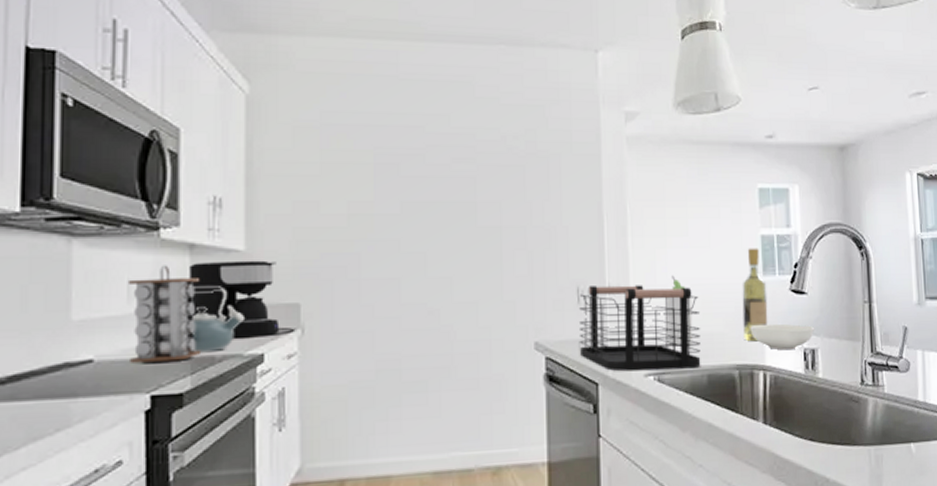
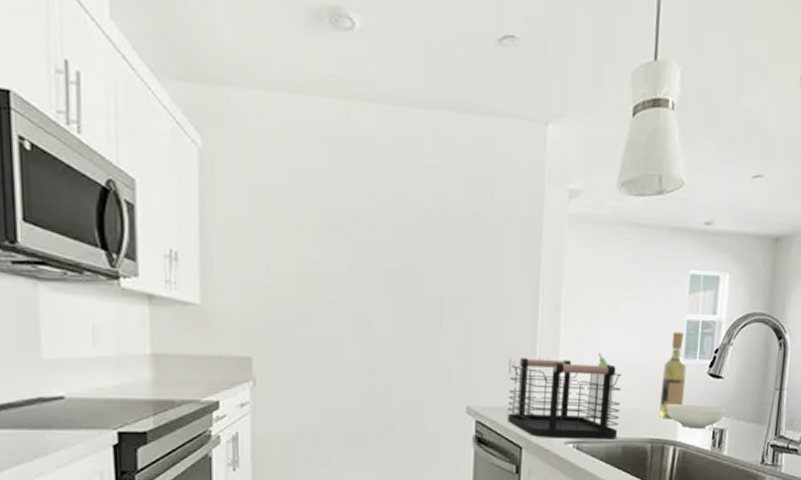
spice rack: present [127,265,202,364] -> none [91,313,163,404]
coffee maker: present [189,260,296,338] -> none [149,313,248,386]
kettle: present [193,284,244,353] -> none [153,333,201,397]

